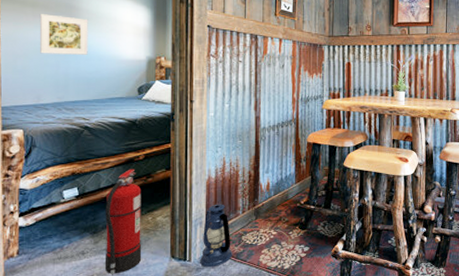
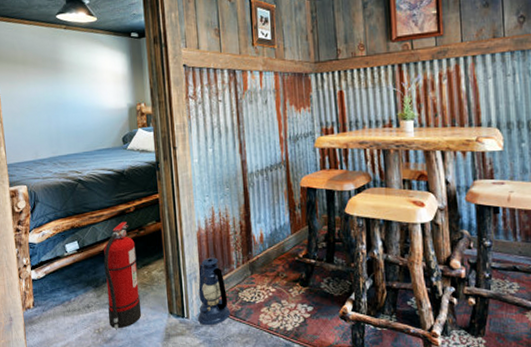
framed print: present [39,14,88,55] -> none [30,70,74,110]

